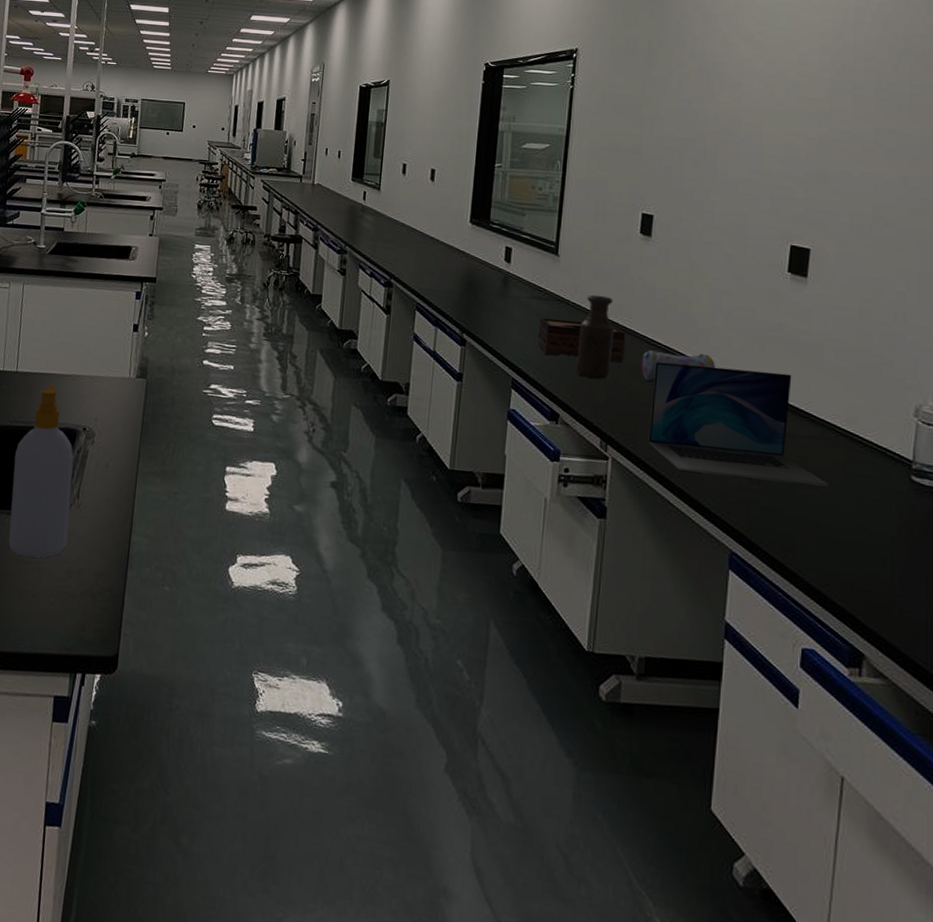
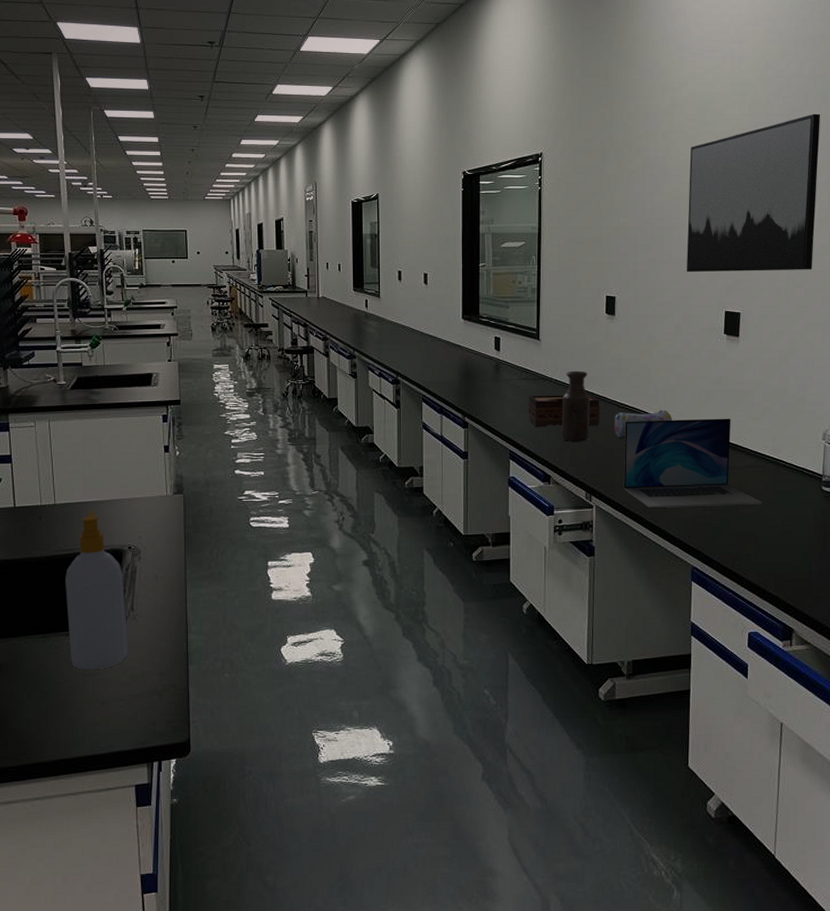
wall art: none [743,24,926,207] -> present [686,113,821,273]

